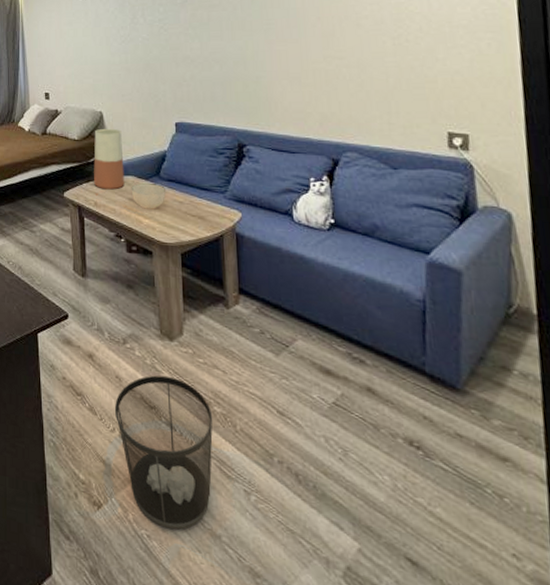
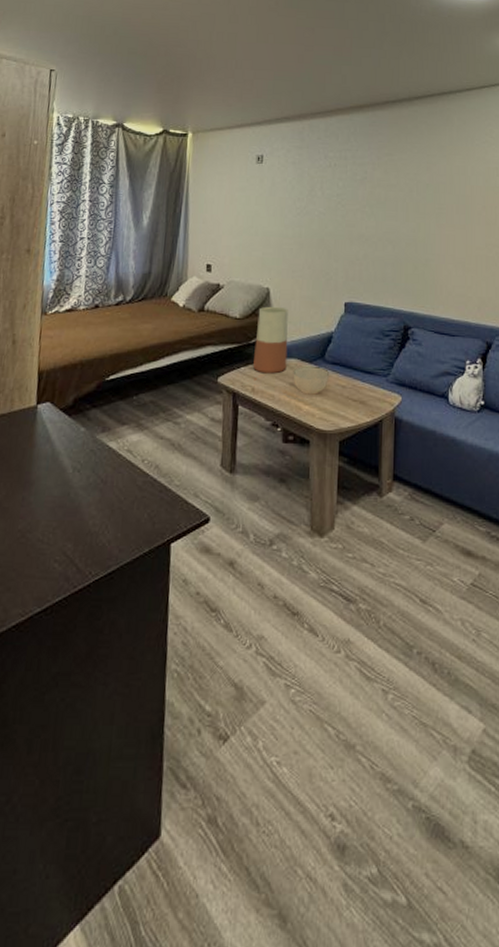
waste bin: present [114,375,213,531] -> none [252,576,358,749]

